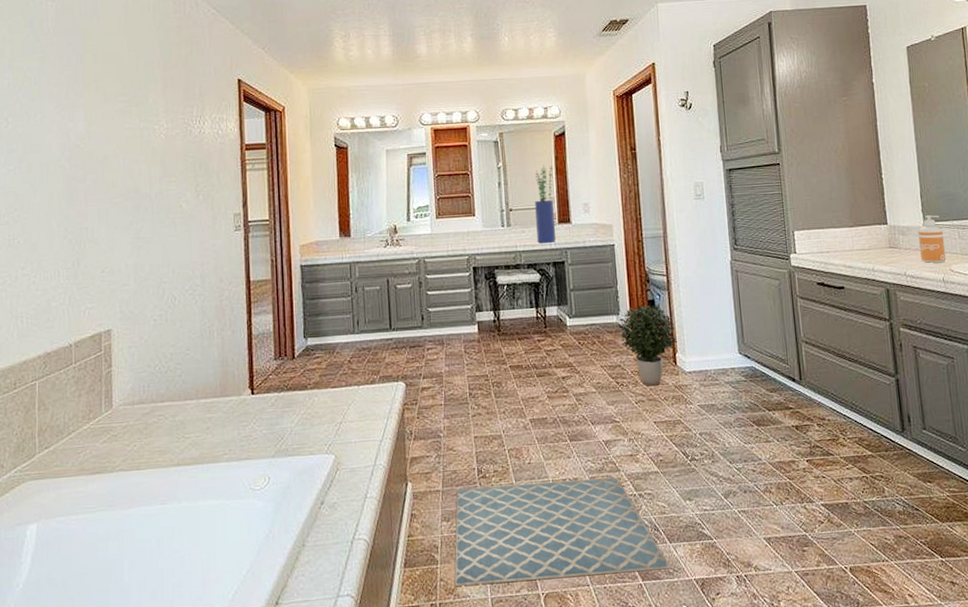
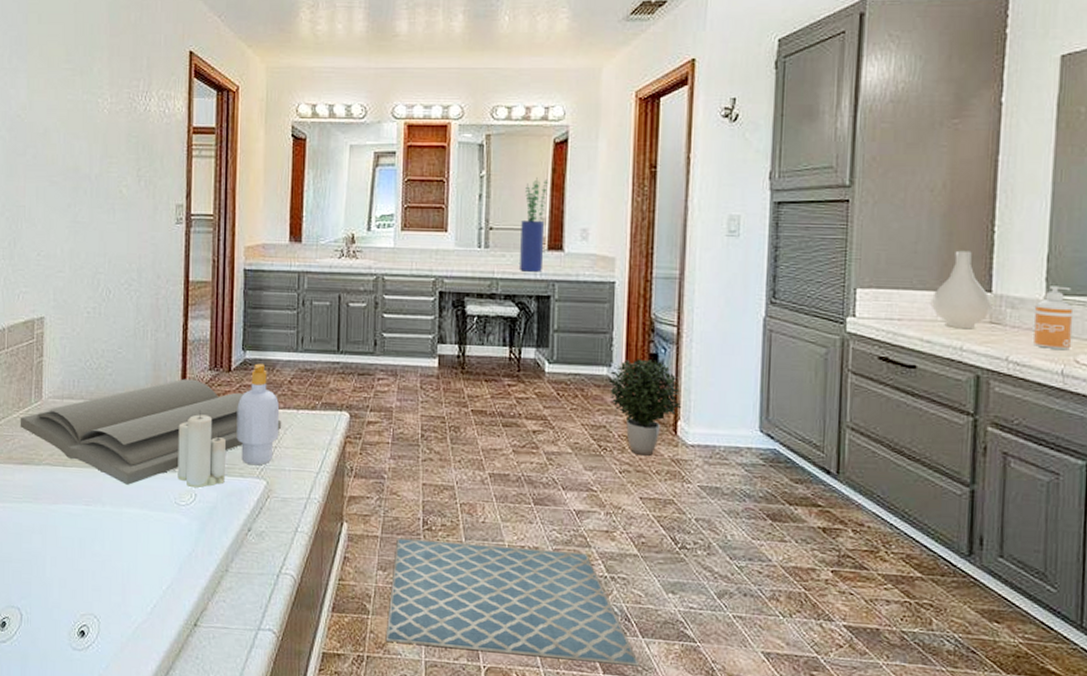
towel: none [90,370,346,479] -> present [20,378,282,485]
candle: none [248,398,296,472] -> present [177,410,226,489]
soap bottle: none [302,348,343,443] -> present [236,363,280,466]
vase: none [847,194,890,255] -> present [930,250,993,330]

